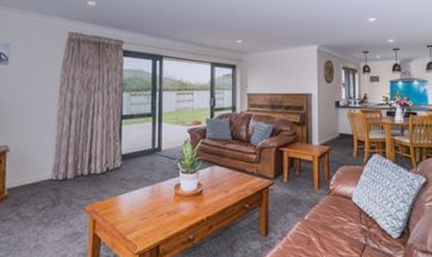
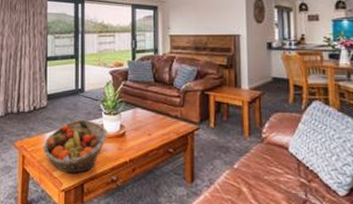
fruit basket: none [116,179,184,236] -> present [43,119,107,174]

